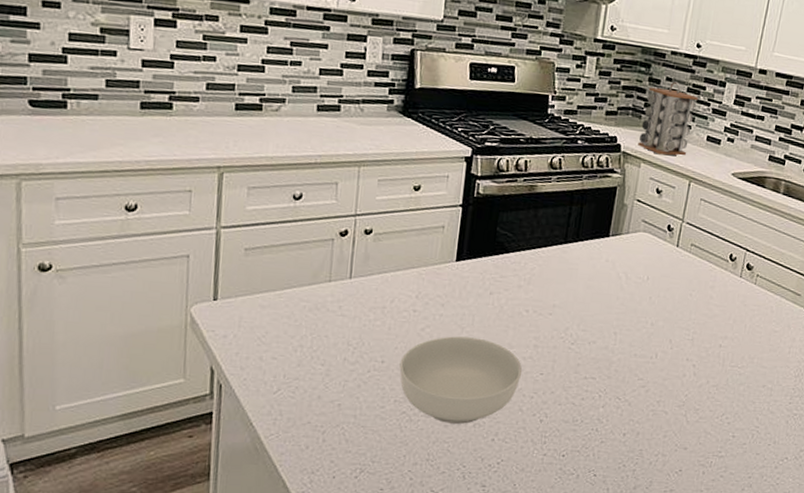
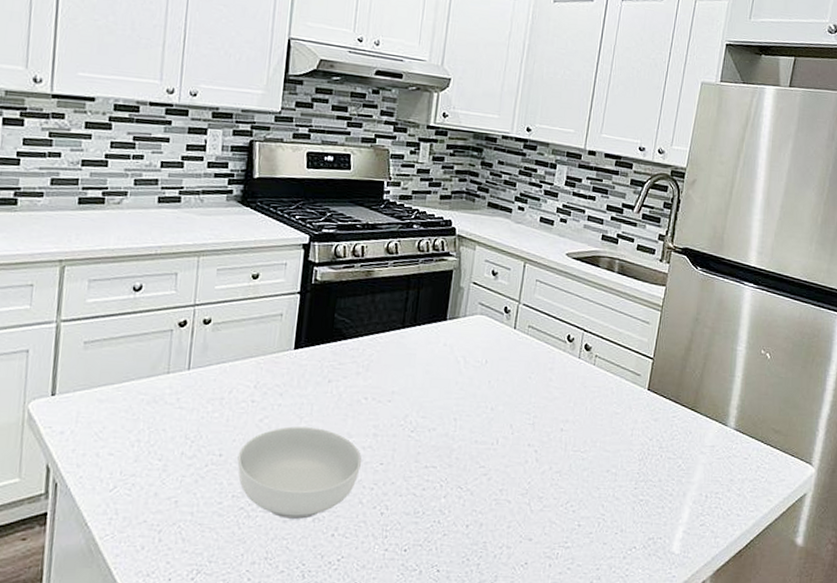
spice rack: present [638,81,699,156] -> none [472,164,531,238]

